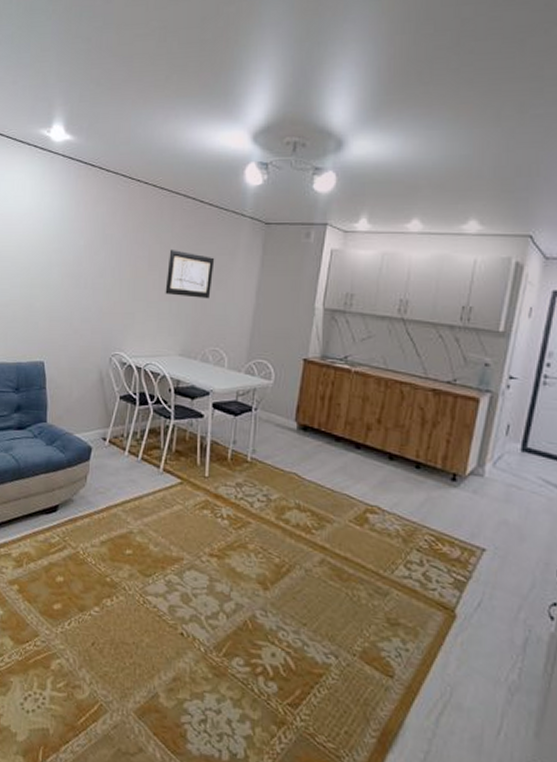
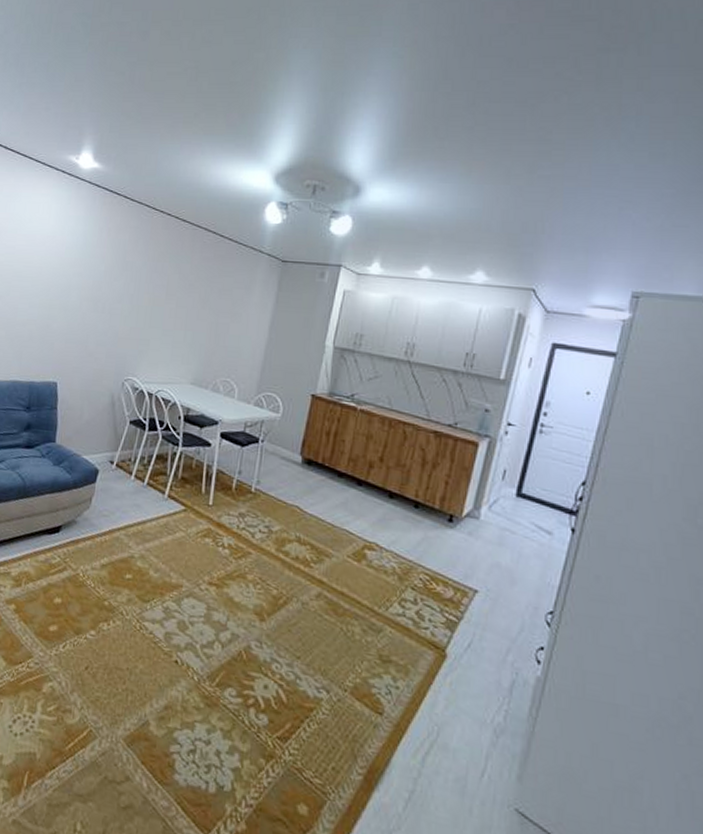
wall art: present [165,250,215,299] -> none [181,281,231,331]

